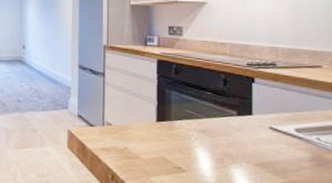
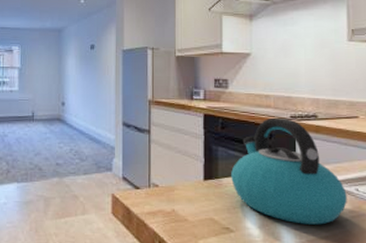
kettle: none [184,64,307,171] -> present [231,117,347,225]

